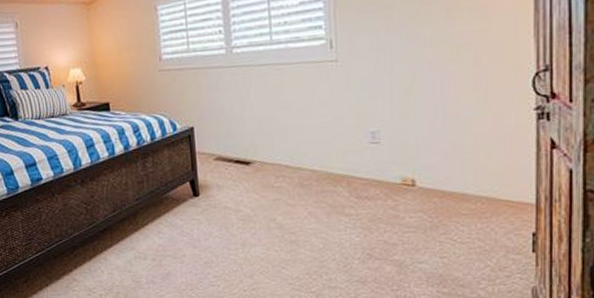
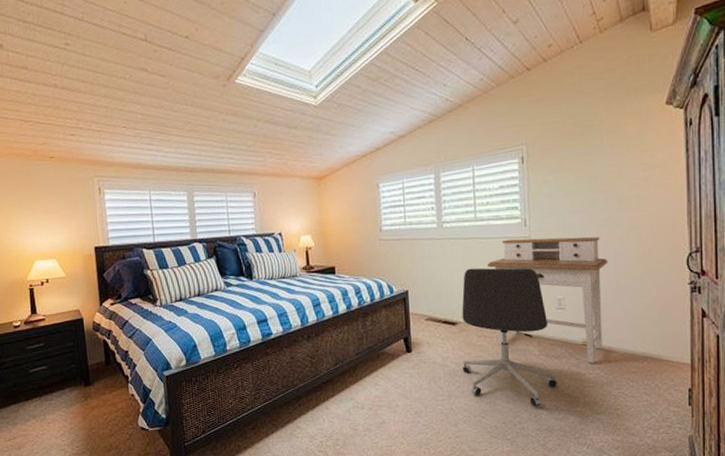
office chair: none [256,97,372,255] -> present [462,268,558,407]
desk: none [285,57,434,205] -> present [487,237,609,364]

